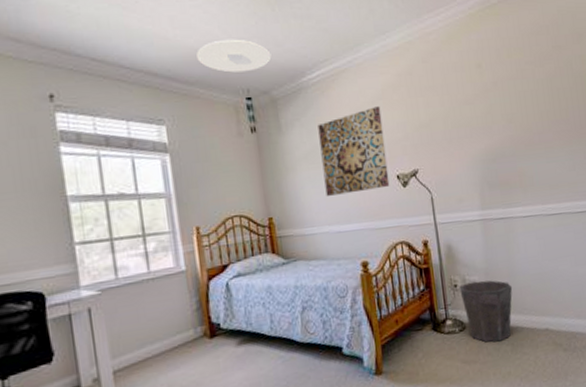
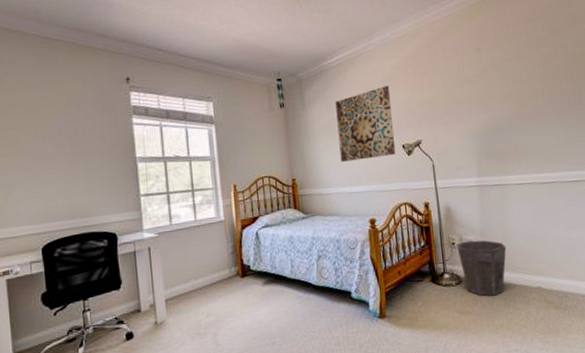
ceiling light: present [196,39,272,73] -> none [239,31,299,59]

